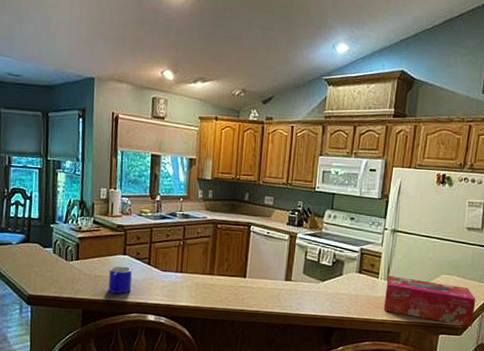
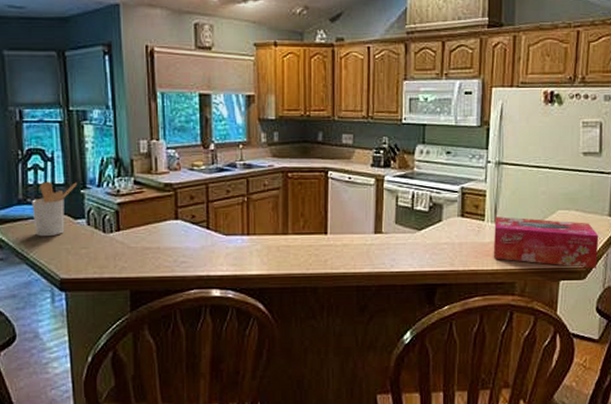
utensil holder: none [11,215,48,260] -> present [31,181,77,237]
mug: present [108,266,132,294] -> none [159,233,189,267]

